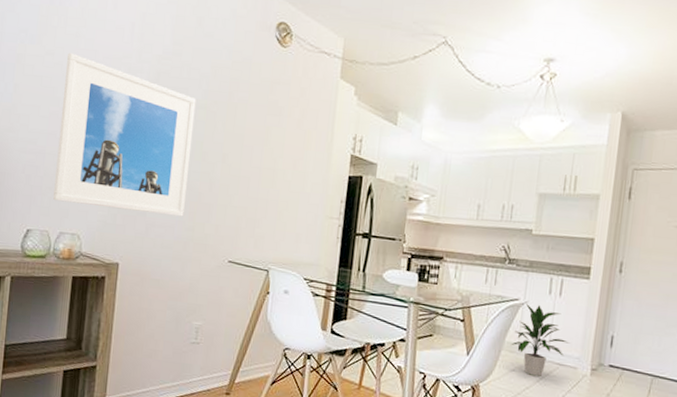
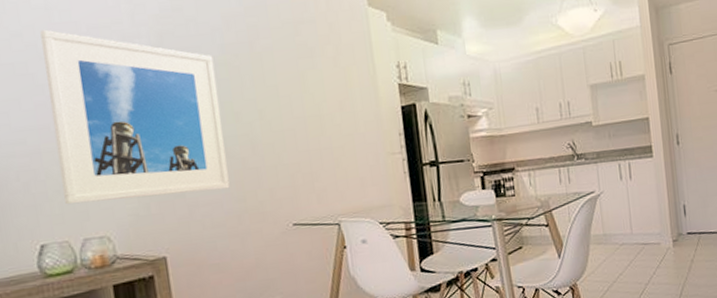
indoor plant: present [511,304,570,377] -> none [597,193,649,262]

